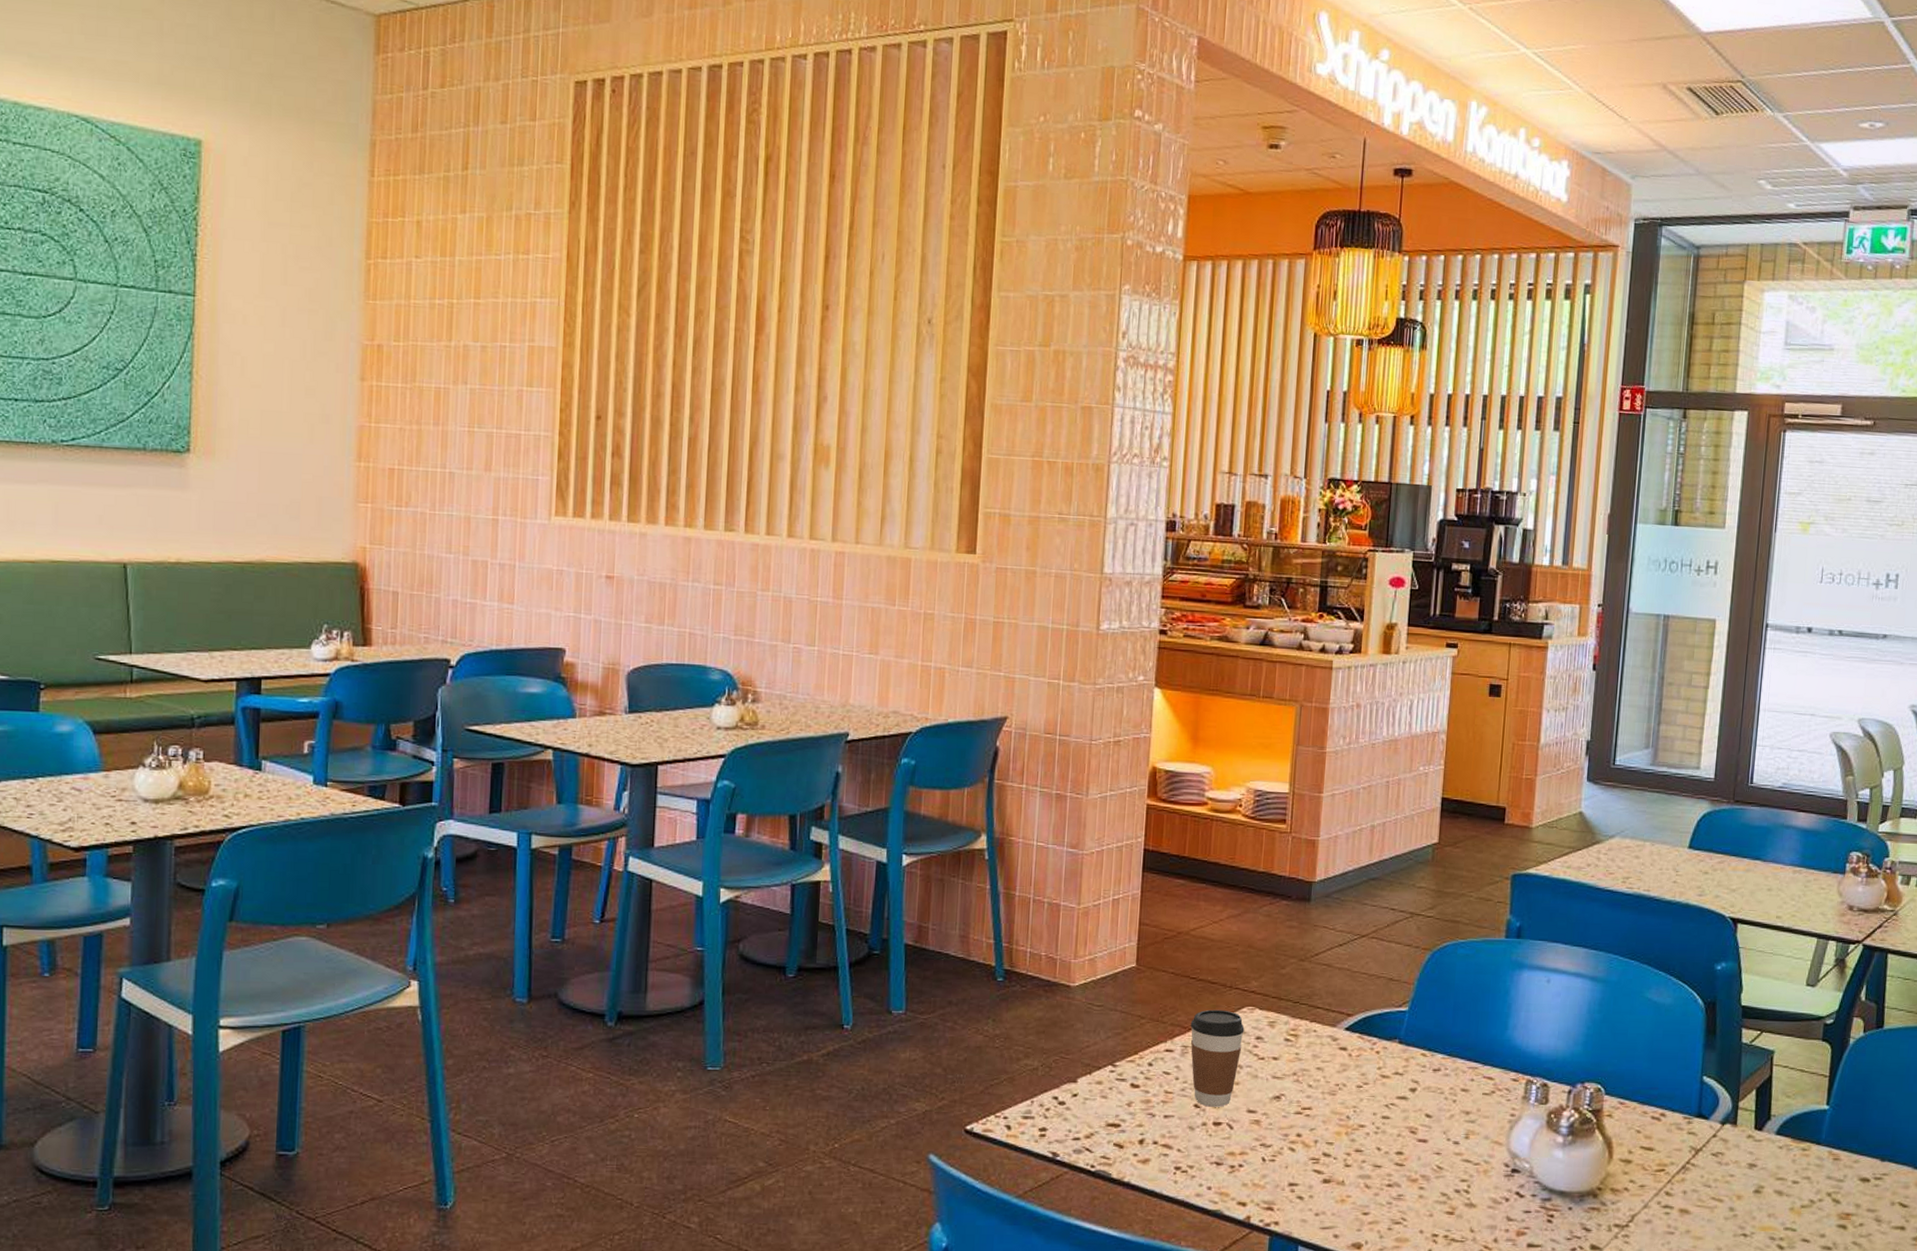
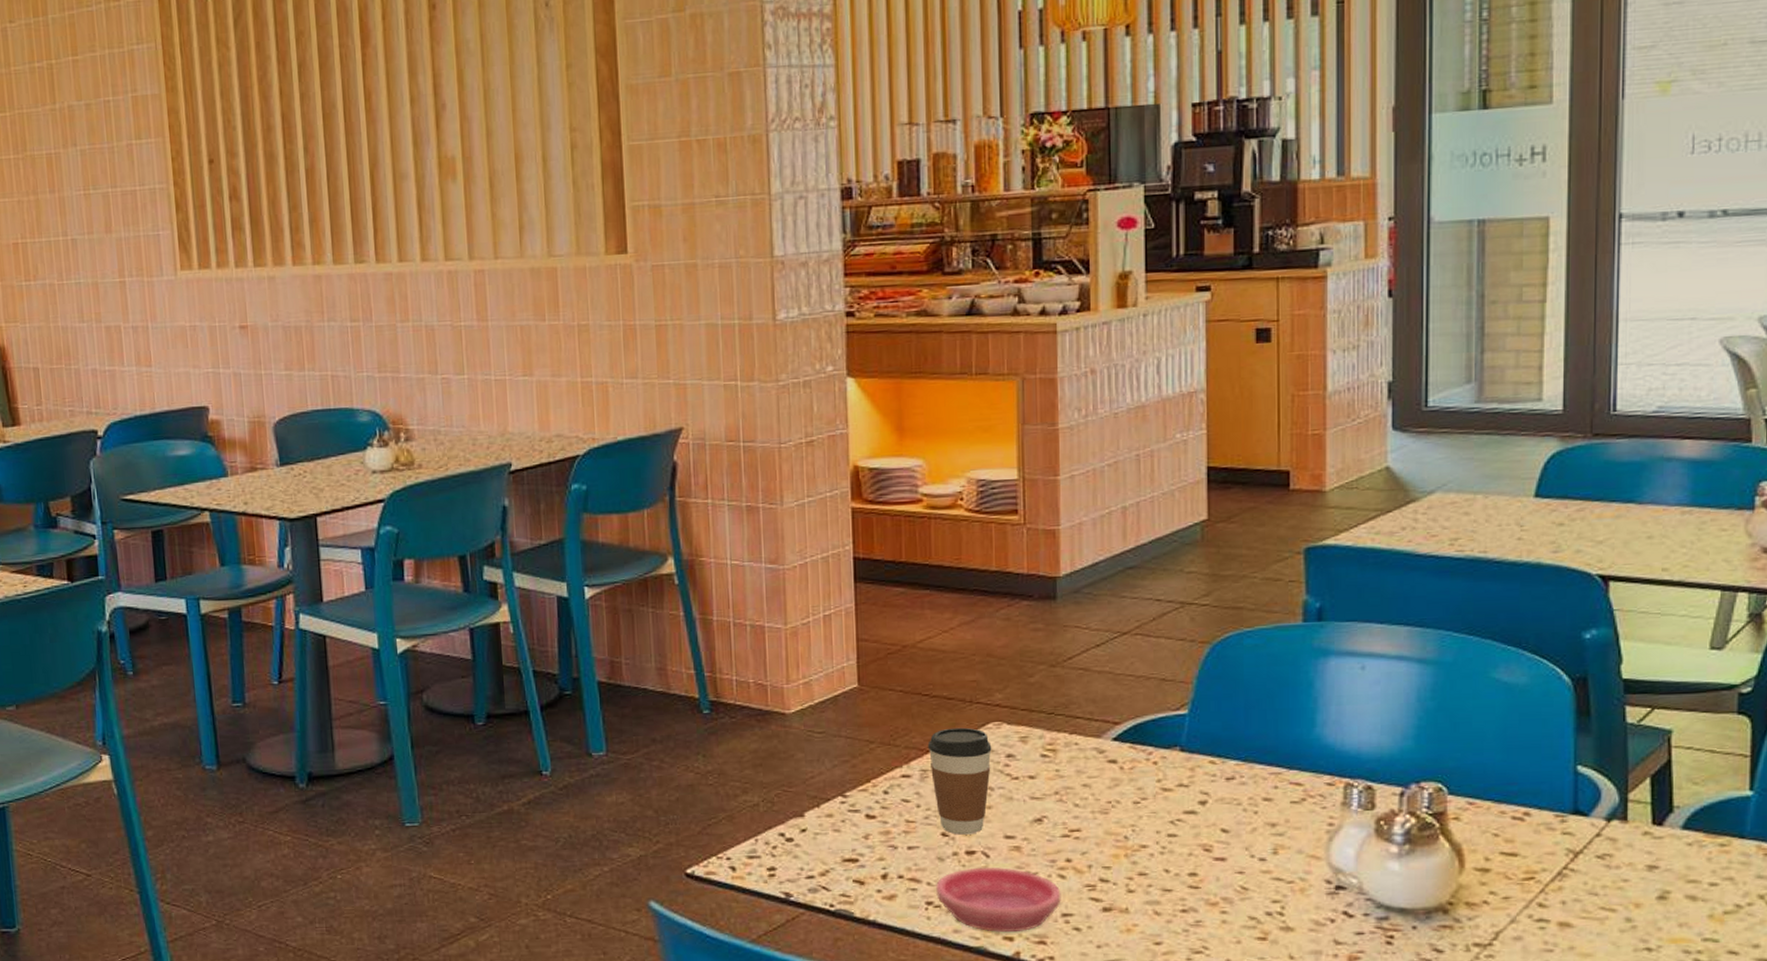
saucer: none [1183,1137,1290,1198] -> present [935,867,1061,933]

